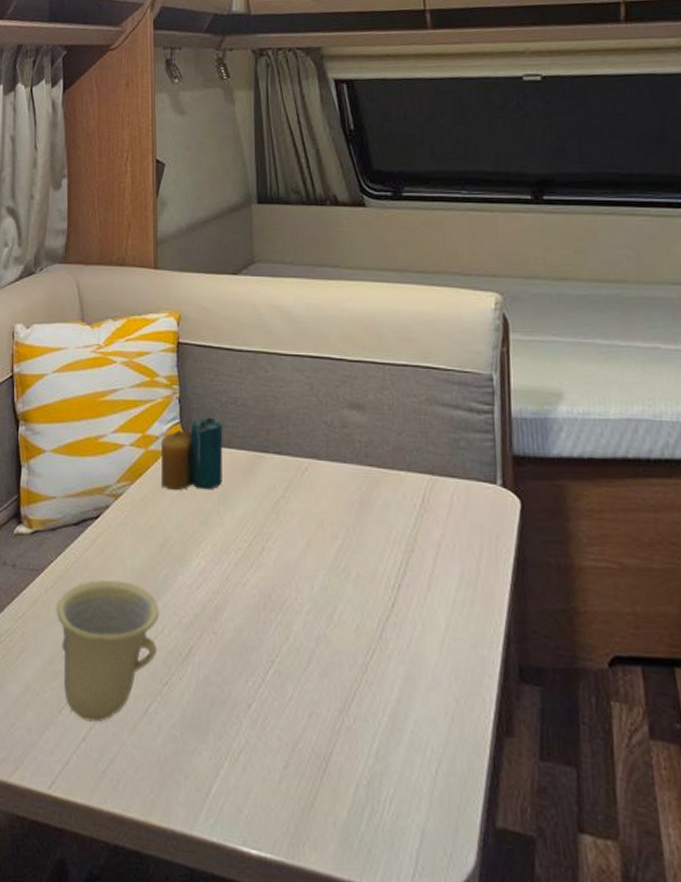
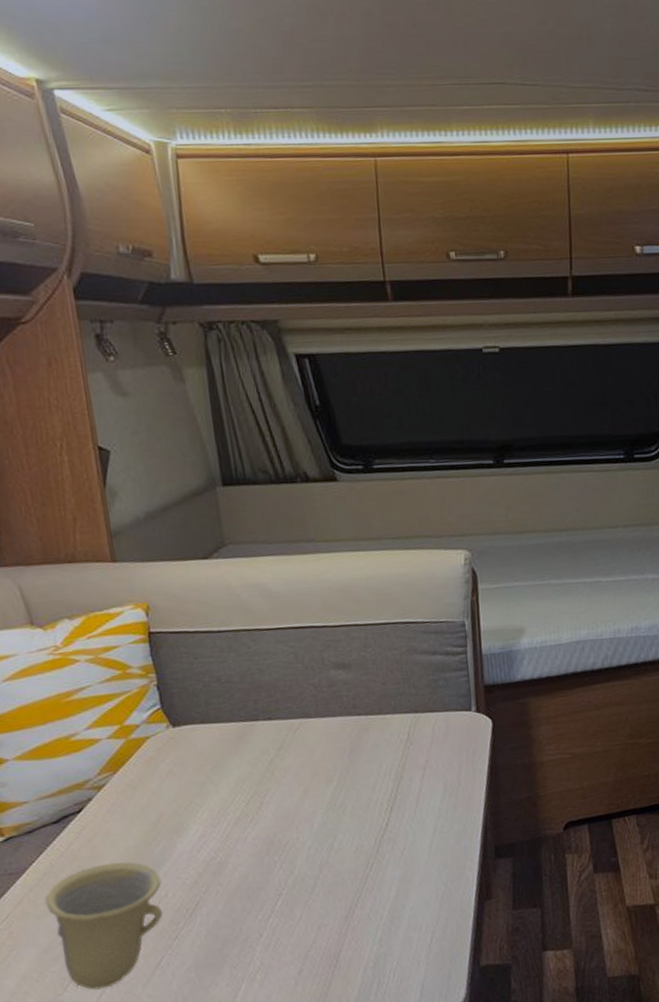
candle: present [161,417,223,491] -> none [142,697,213,772]

